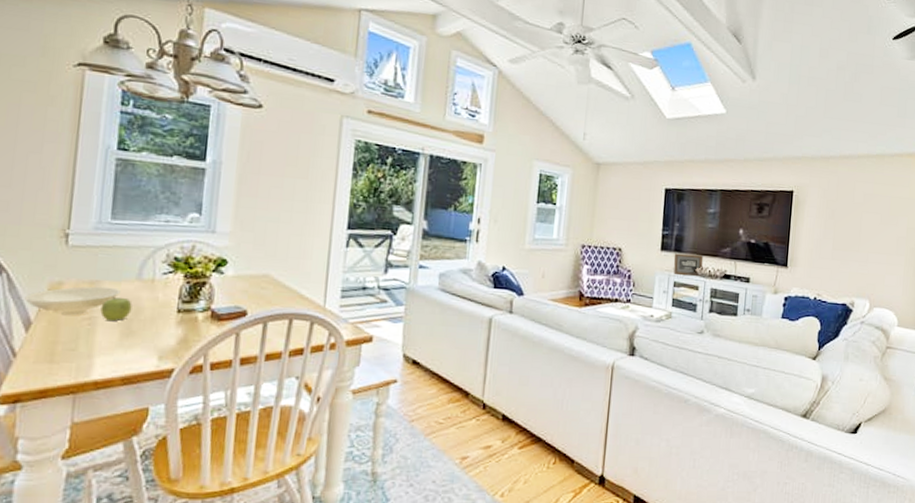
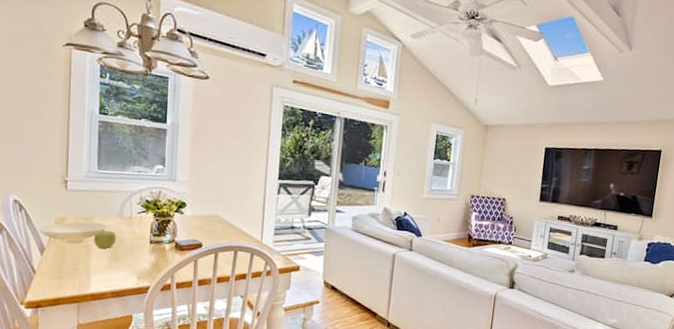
picture frame: present [673,253,703,277] -> none [550,203,577,225]

